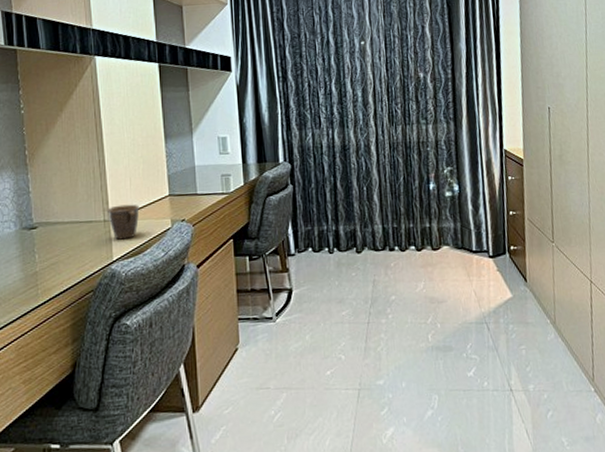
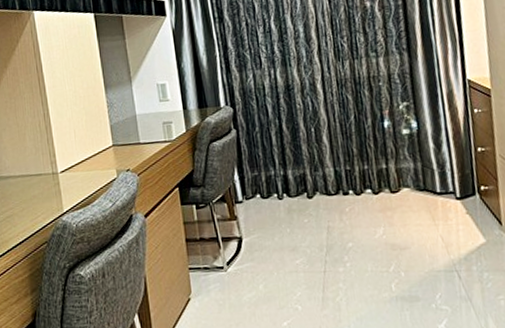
mug: present [106,204,140,240] -> none [54,155,85,192]

